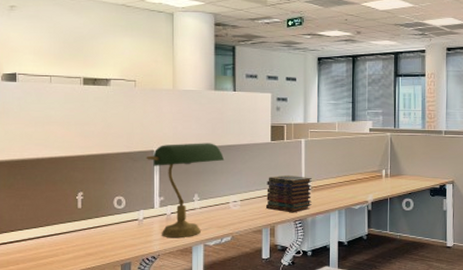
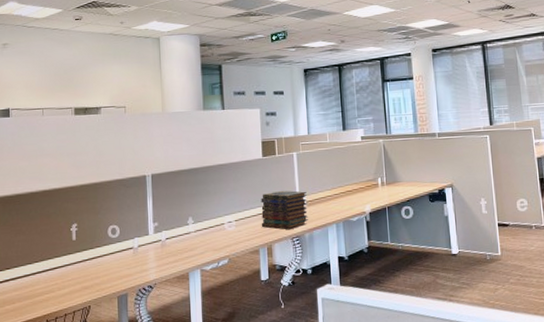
desk lamp: present [146,143,225,237] -> none [138,163,217,265]

